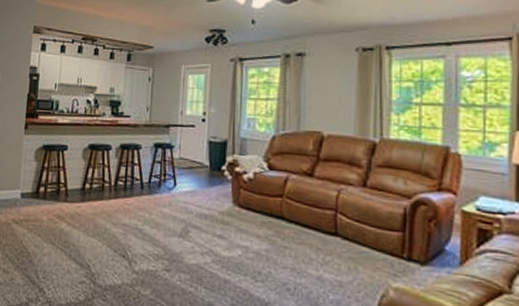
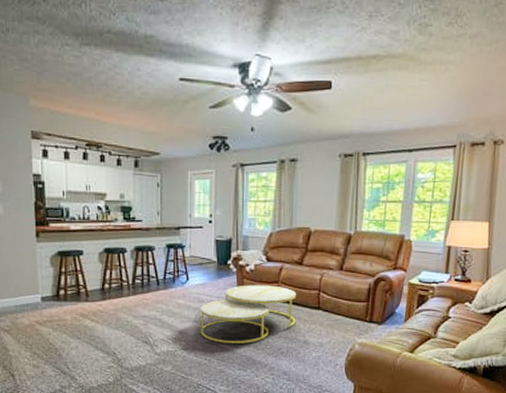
coffee table: none [187,196,307,272] -> present [201,285,297,343]

